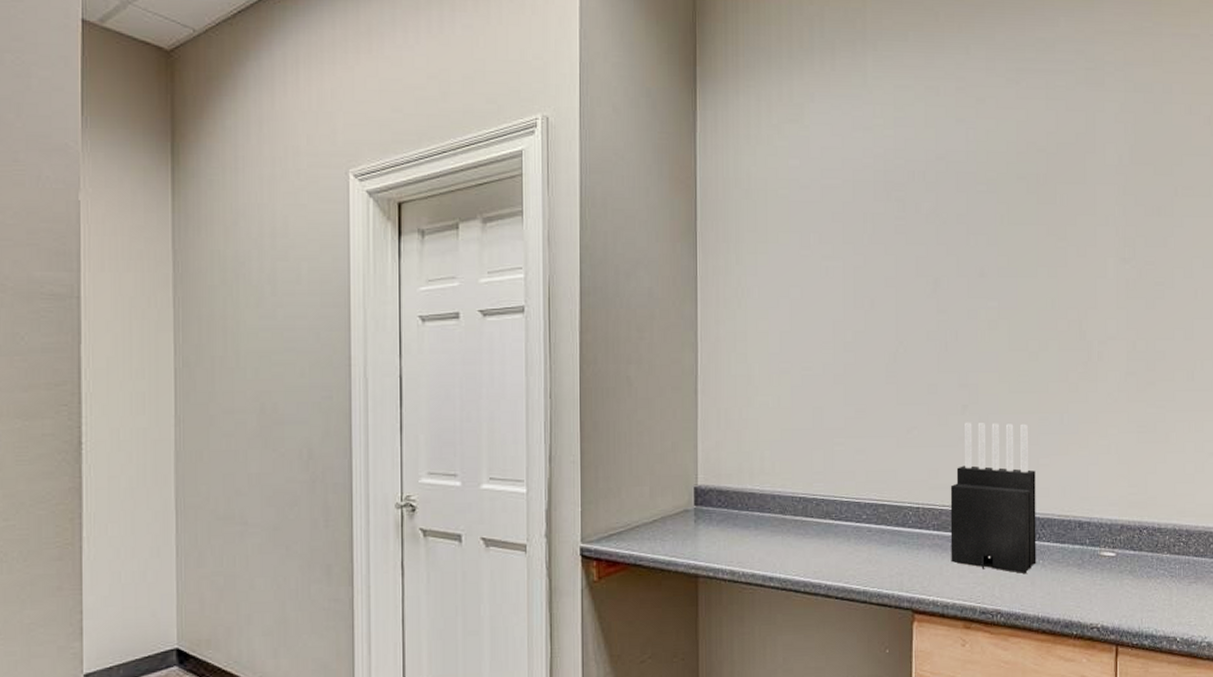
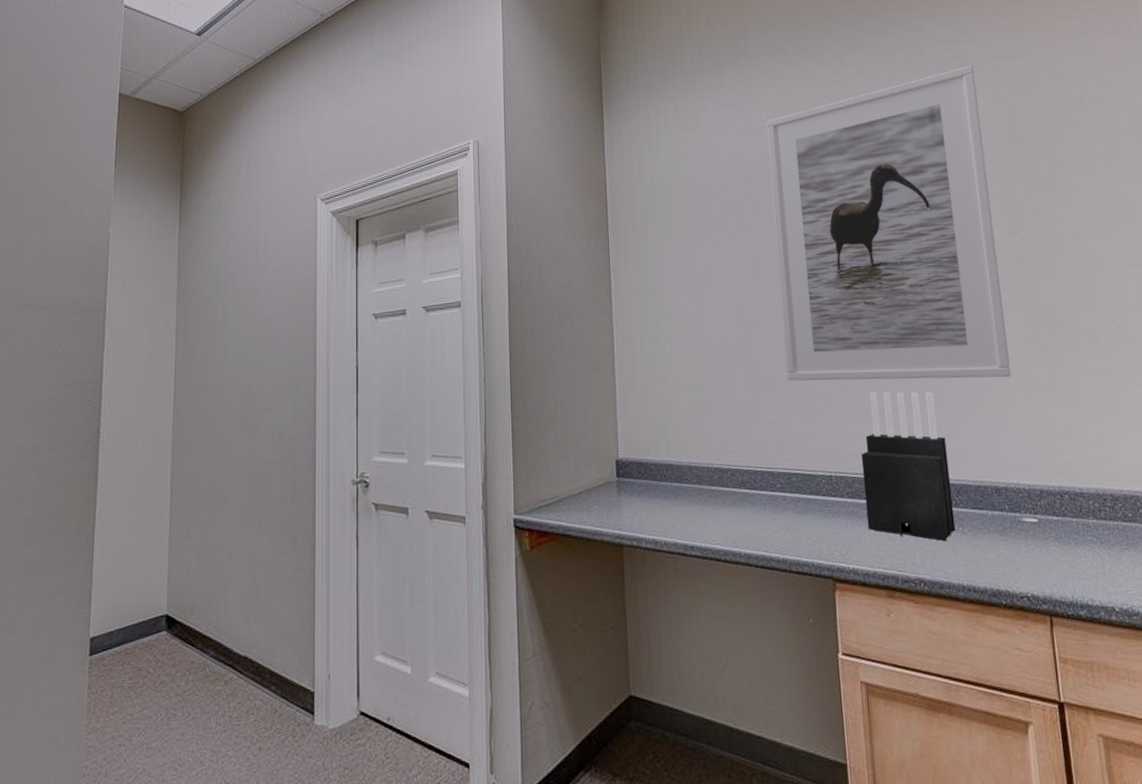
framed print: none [879,71,1107,412] -> present [766,65,1011,381]

